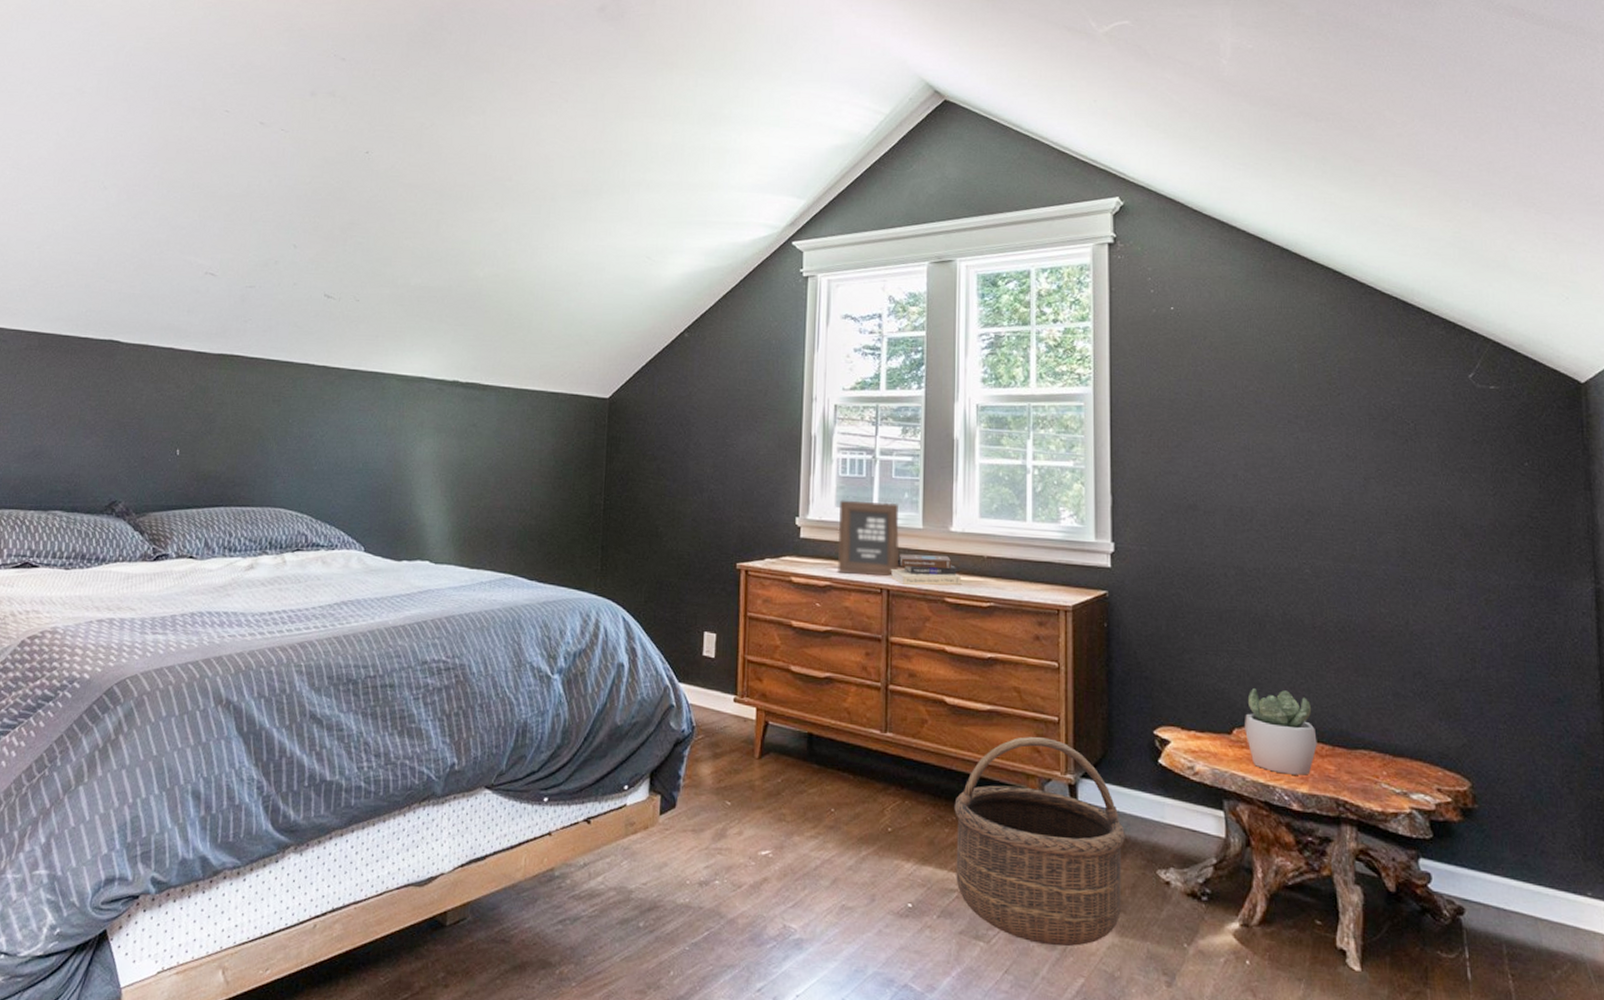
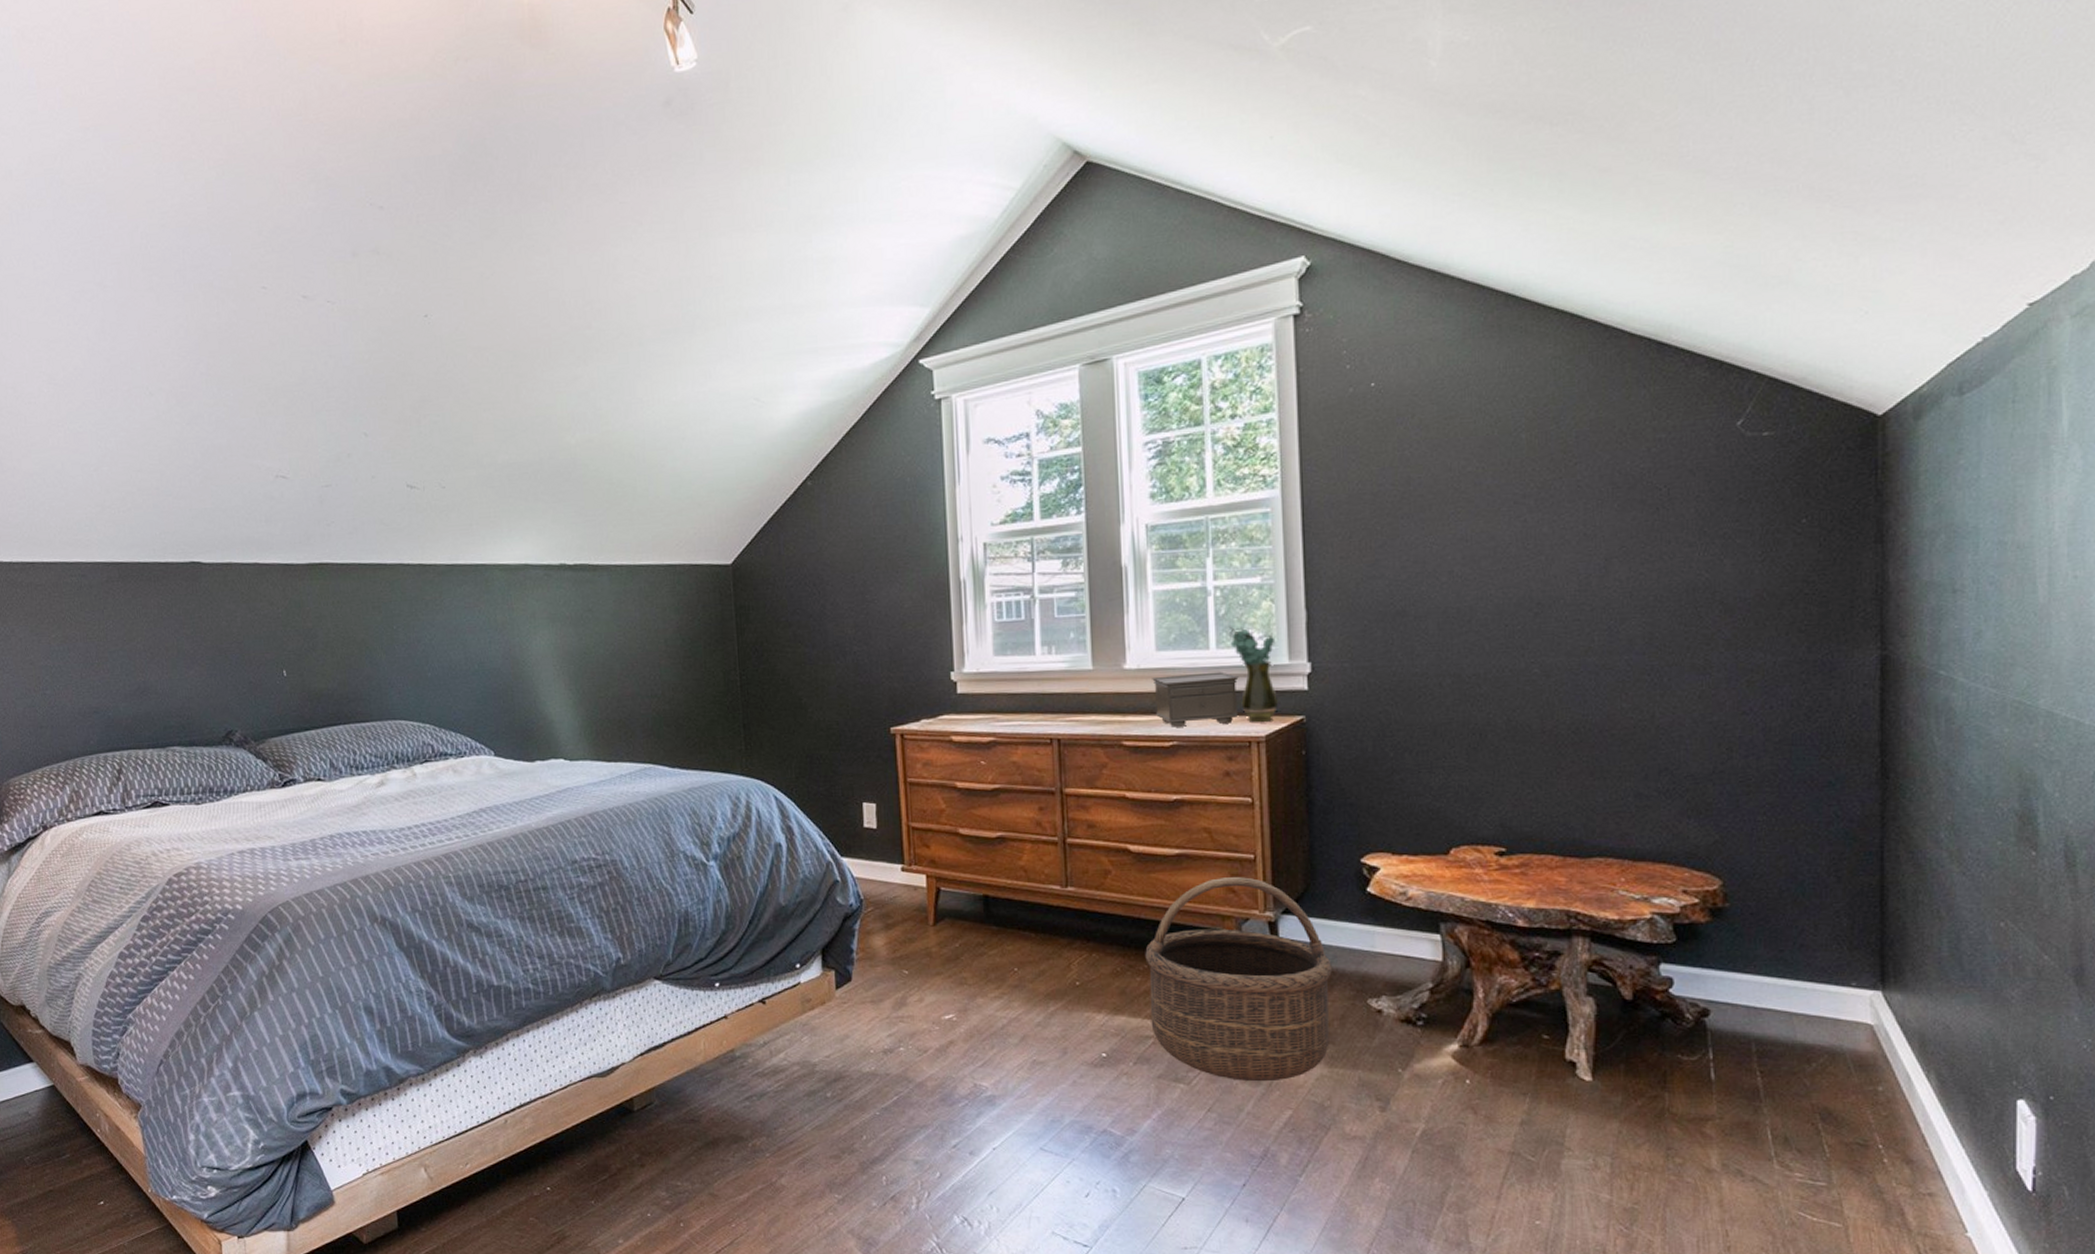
picture frame: present [837,500,900,576] -> none [998,644,1069,727]
books: present [890,554,961,586] -> none [1059,695,1139,733]
jewelry box: none [975,541,1051,591] -> present [1152,671,1239,727]
vase: none [1043,502,1084,593] -> present [1228,626,1278,722]
succulent plant: present [1244,688,1317,775] -> none [1462,803,1546,891]

